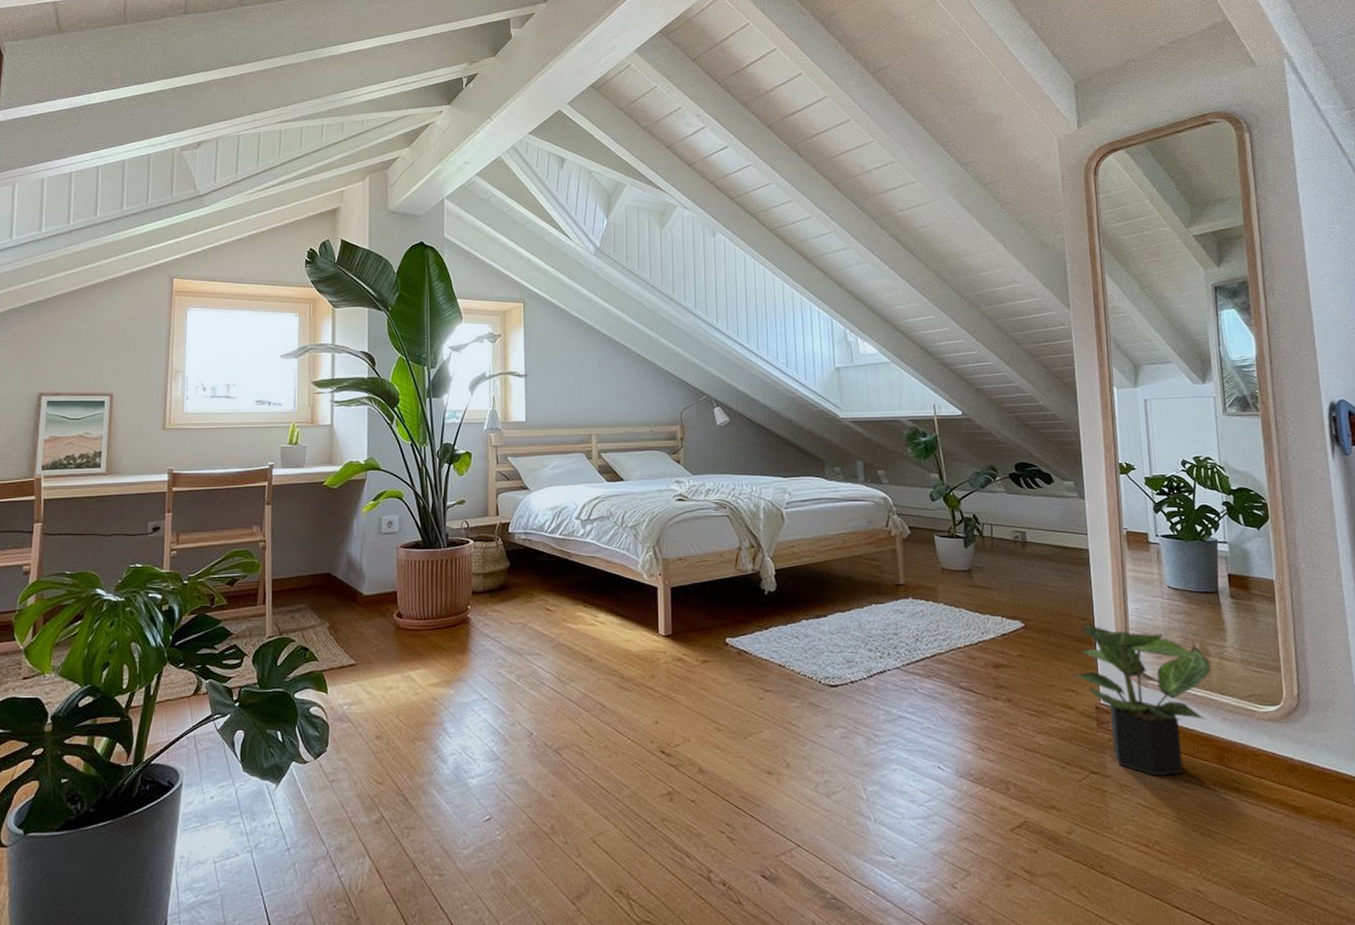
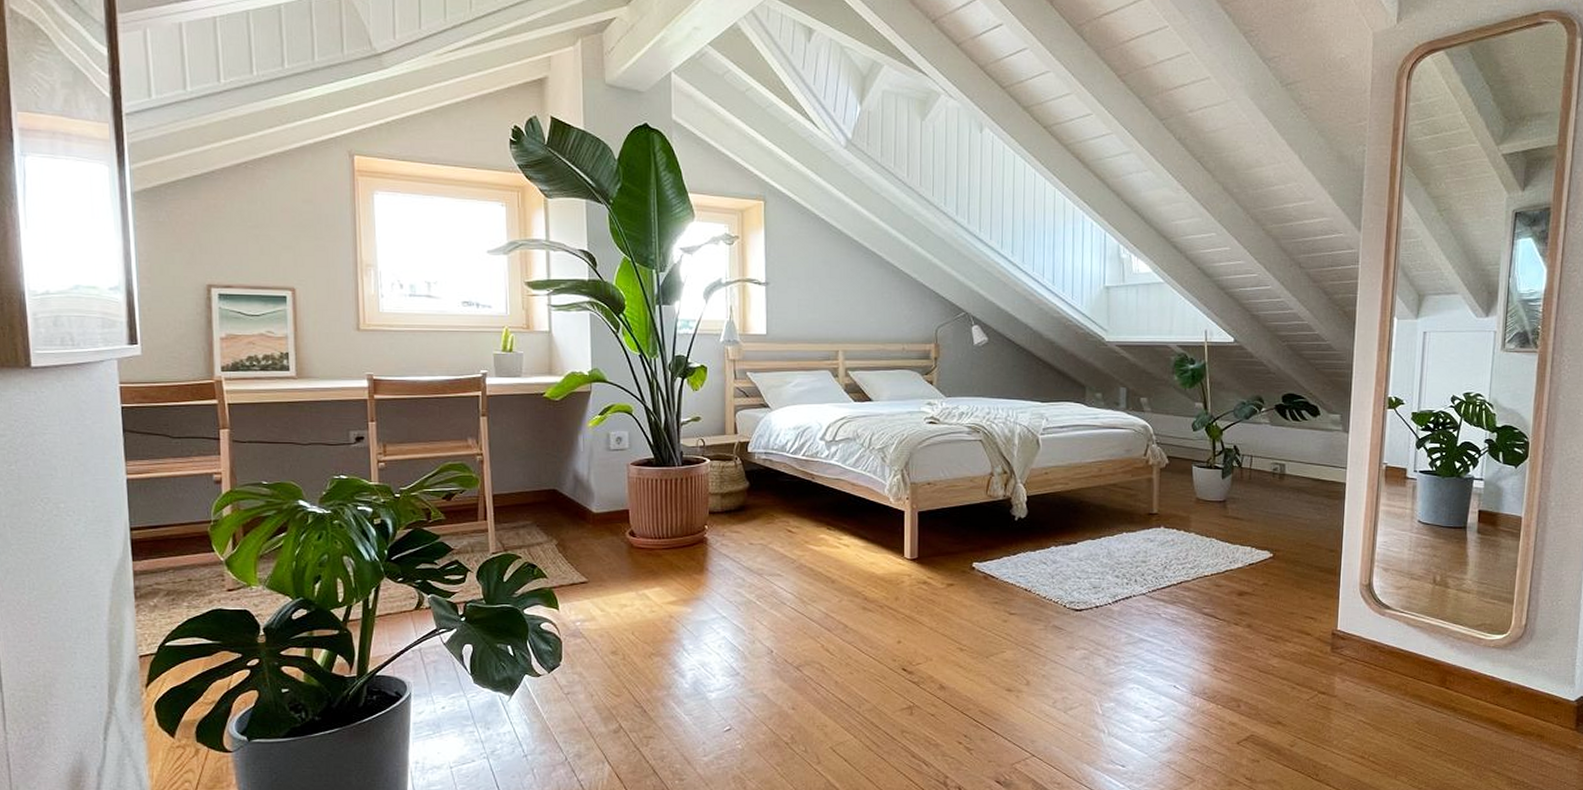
potted plant: present [1072,622,1211,777] -> none [1314,553,1448,697]

